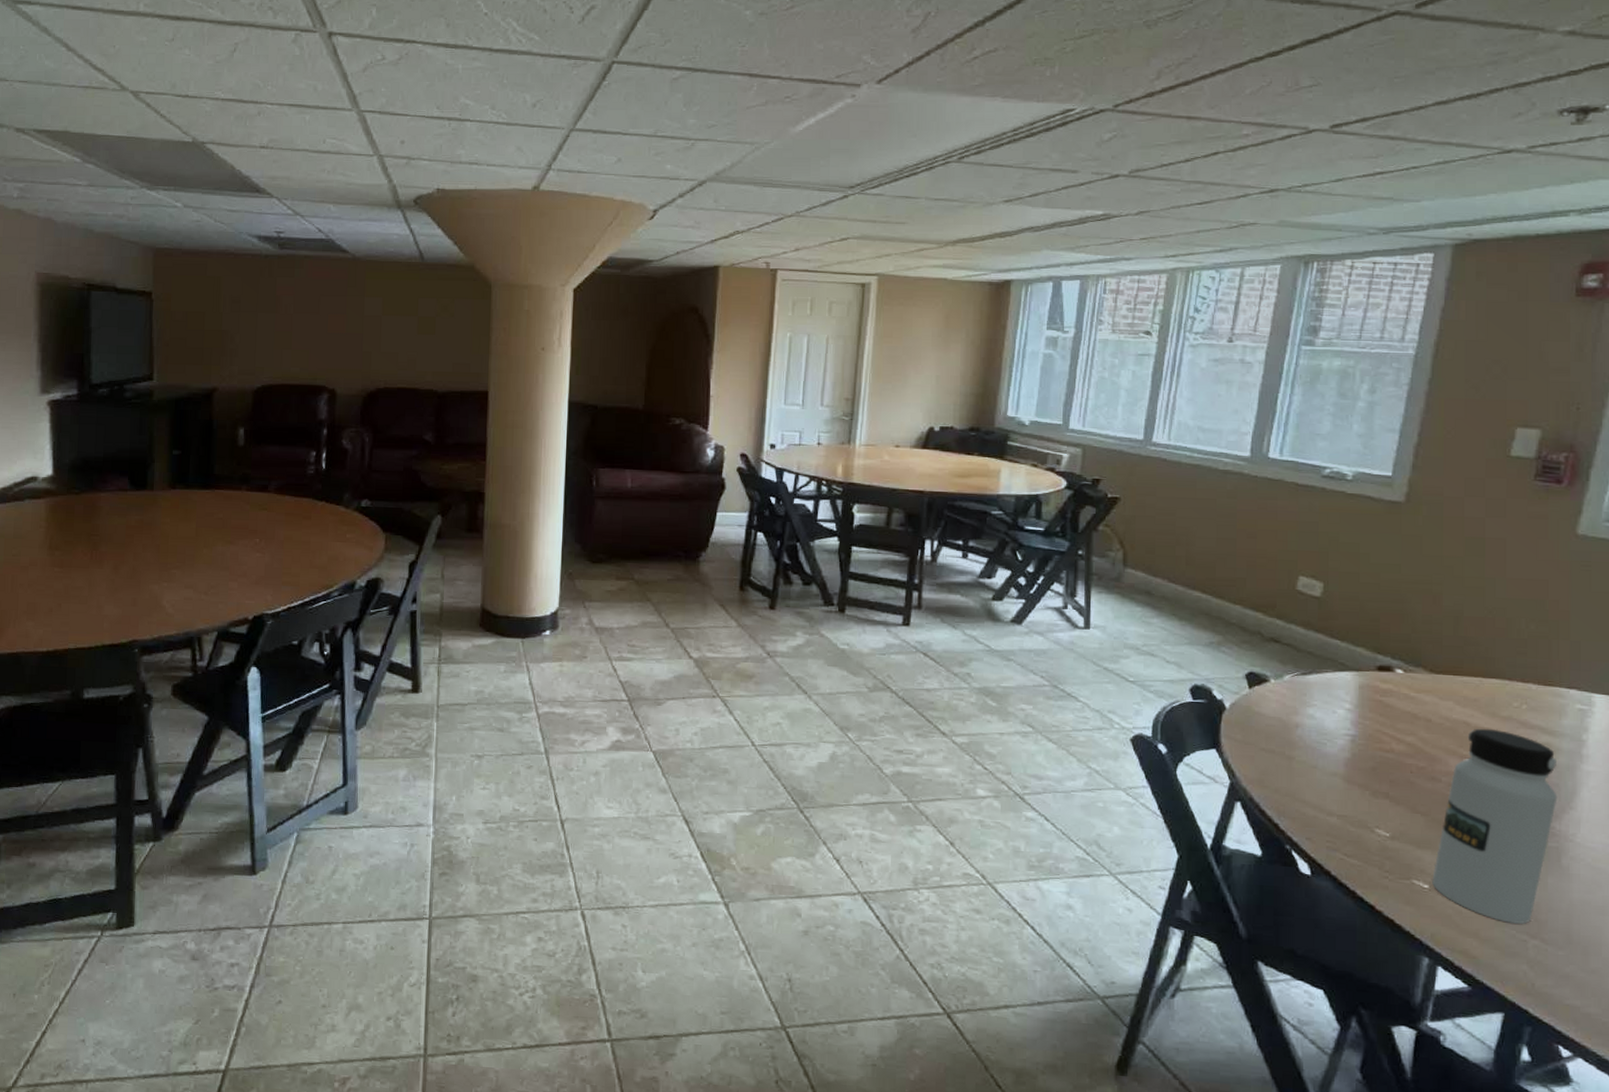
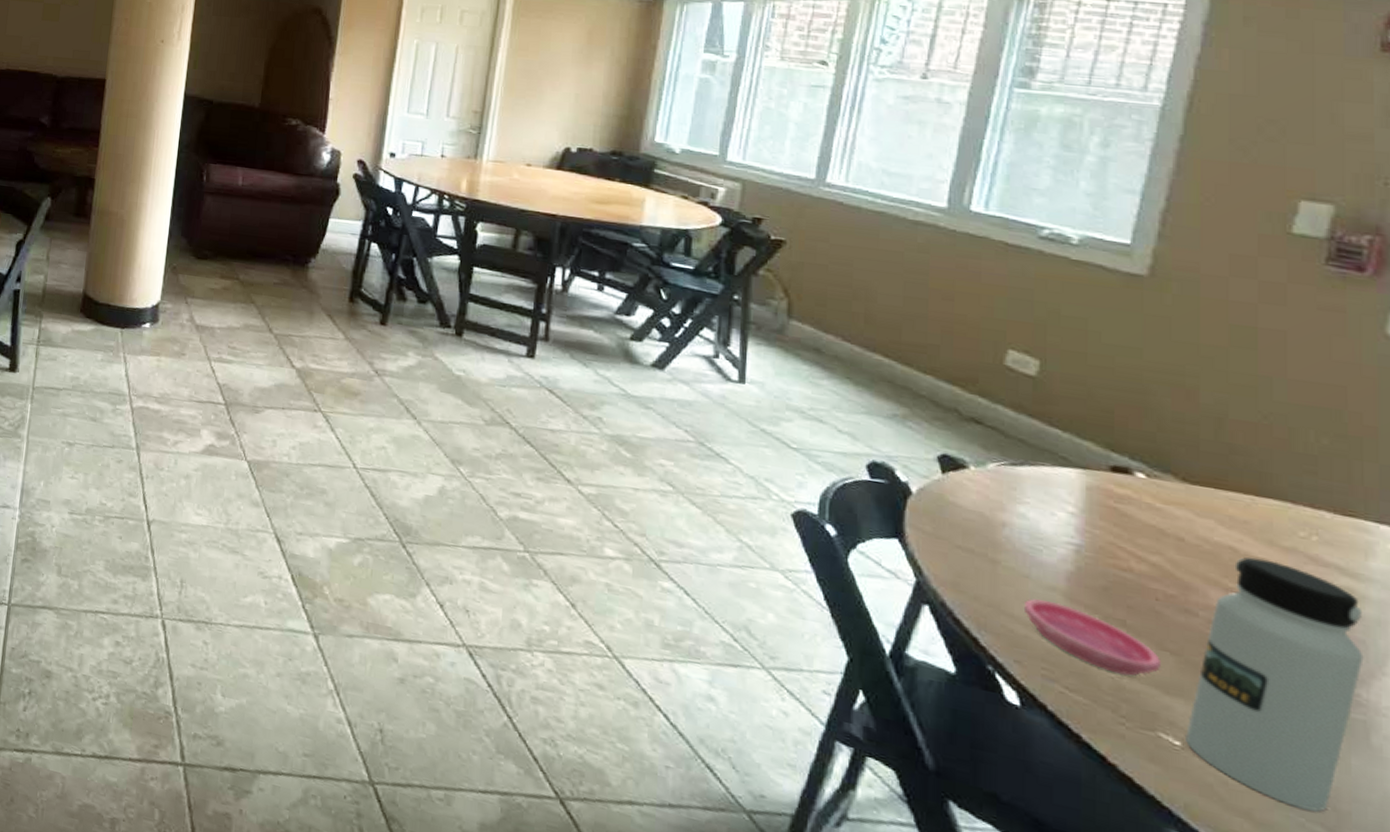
saucer: none [1312,785,1414,838] -> present [1023,599,1161,676]

